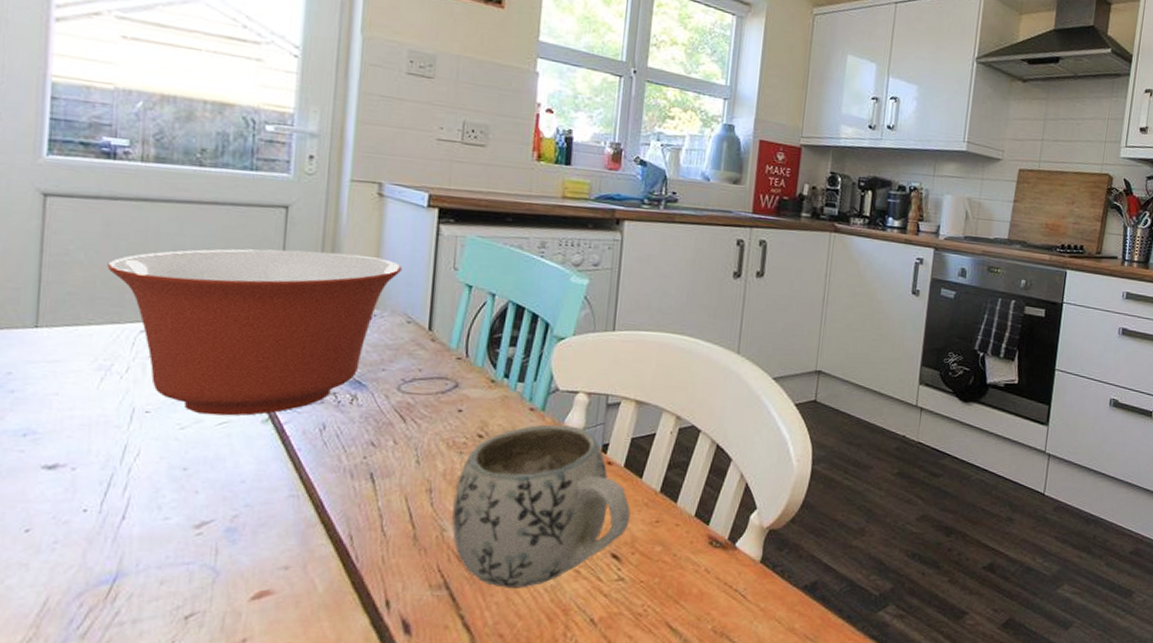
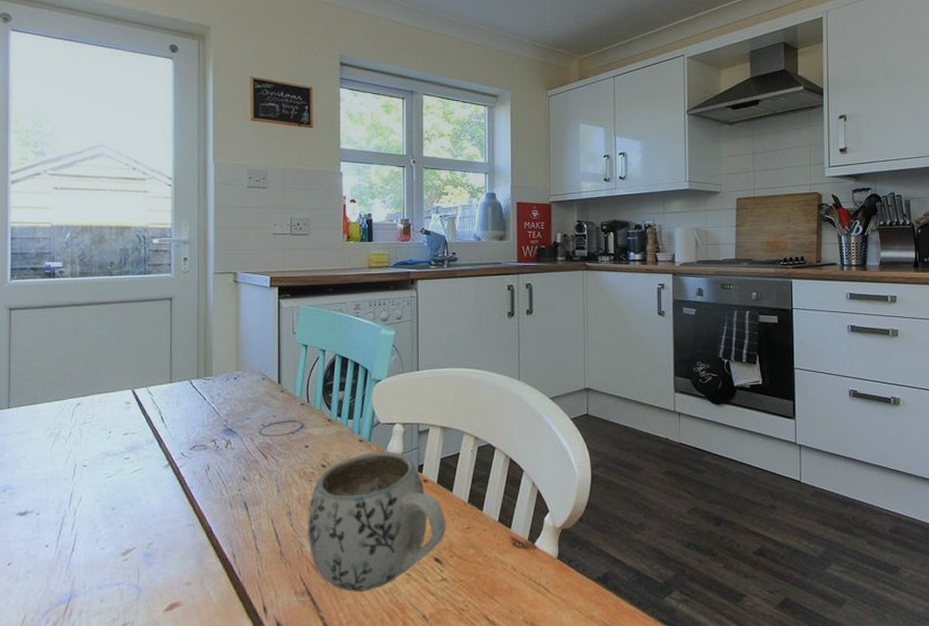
mixing bowl: present [107,249,403,416] -> none [53,330,256,465]

